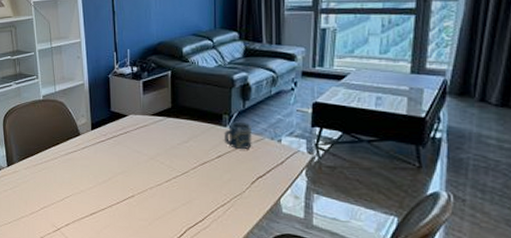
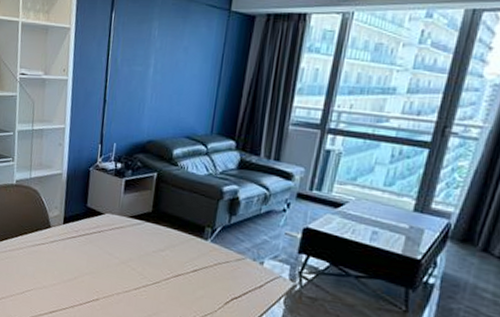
cup: present [223,121,252,149] -> none [202,236,234,267]

